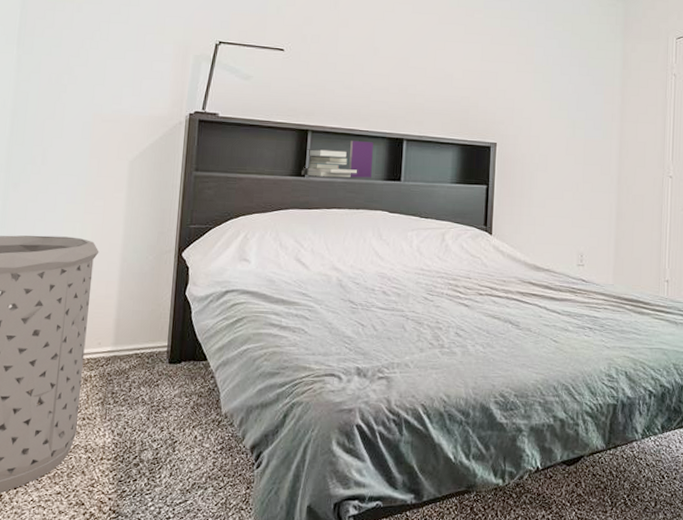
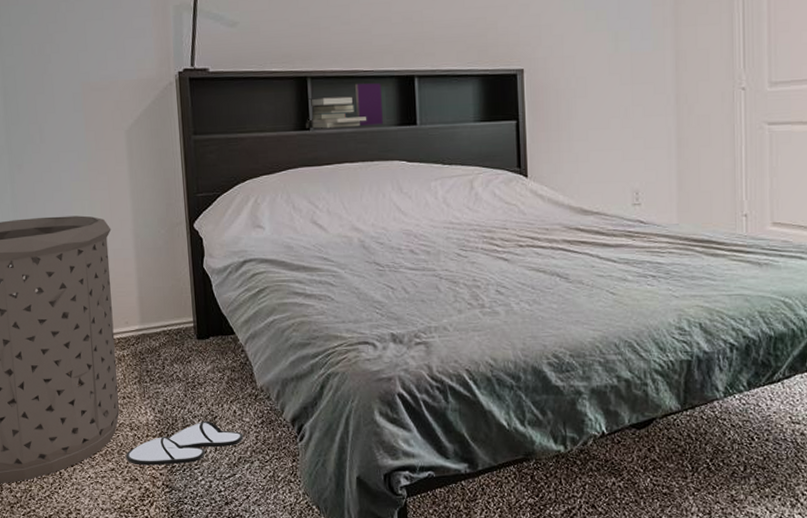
slippers: none [75,445,201,490] -> present [126,420,244,466]

